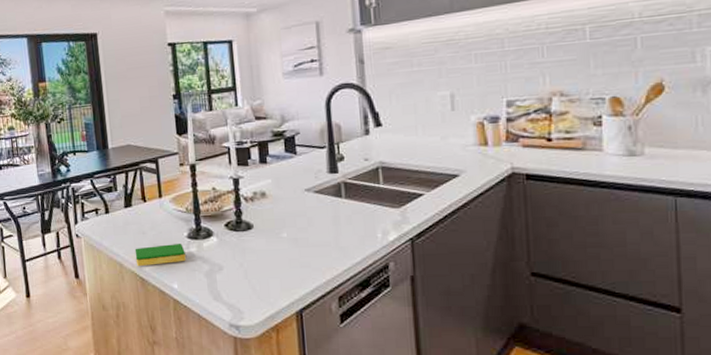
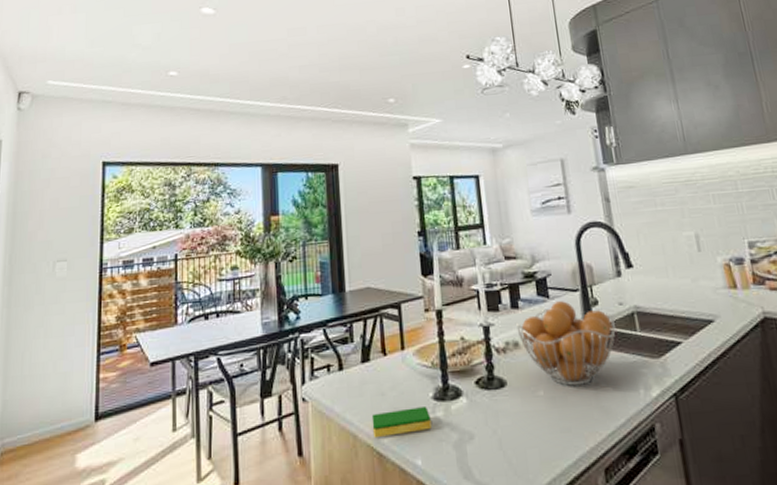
fruit basket: none [264,157,359,230] -> present [516,301,616,386]

